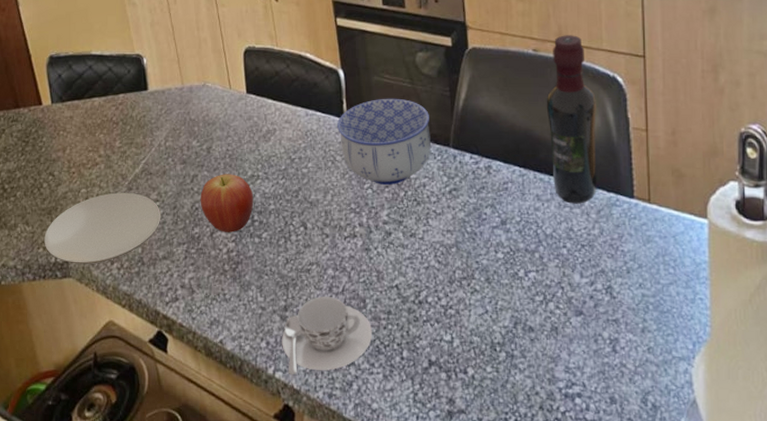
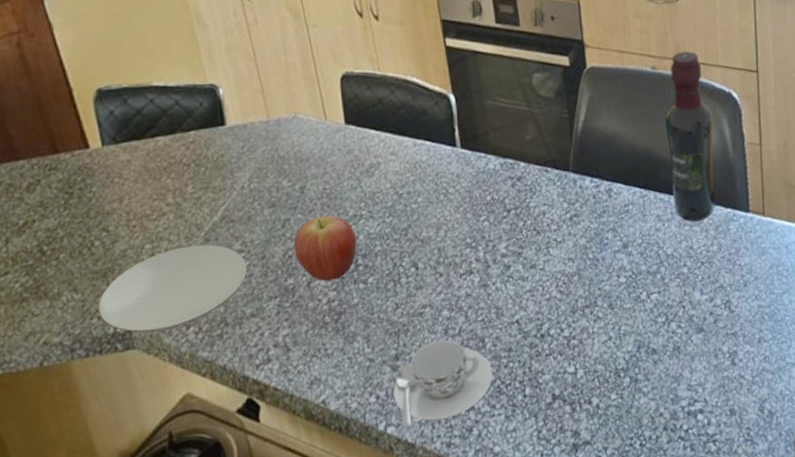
bowl: present [337,98,432,185] -> none [449,123,551,216]

